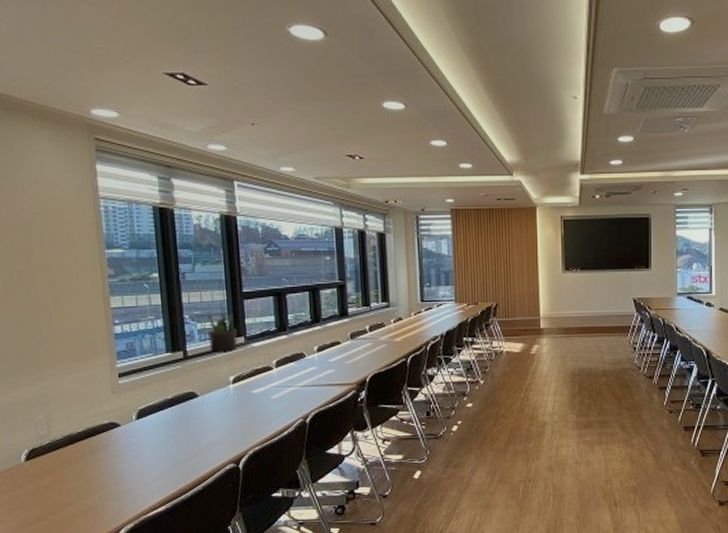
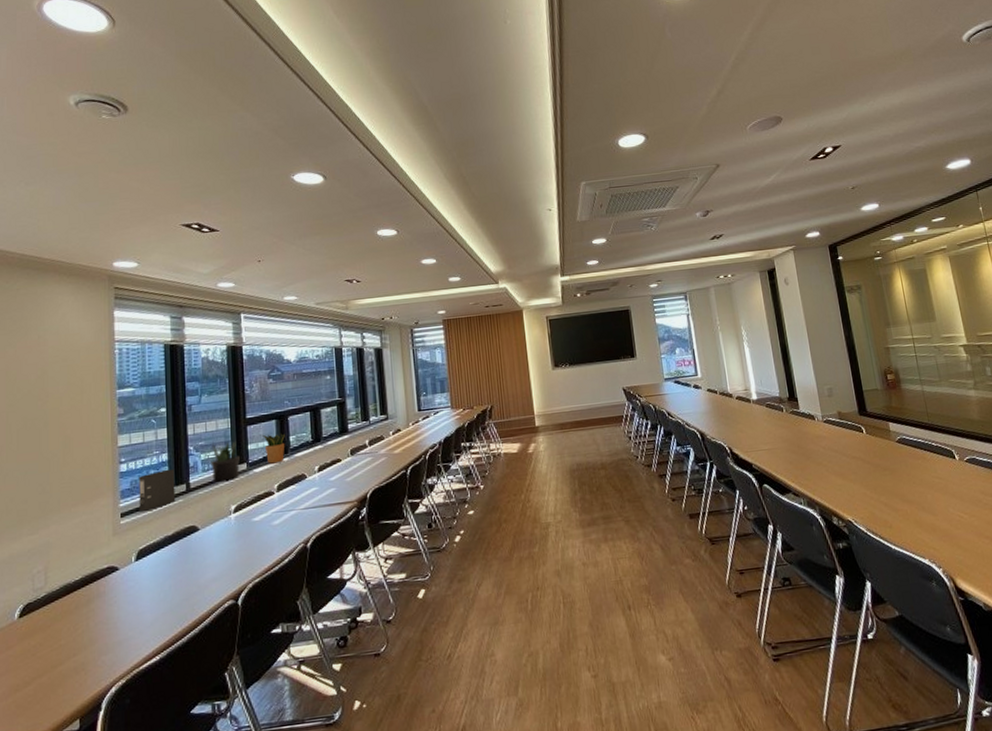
binder: none [134,335,173,373] -> present [139,468,176,512]
potted plant: none [257,310,284,340] -> present [260,433,286,464]

